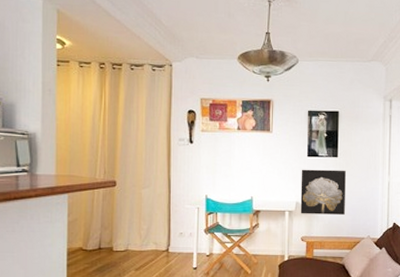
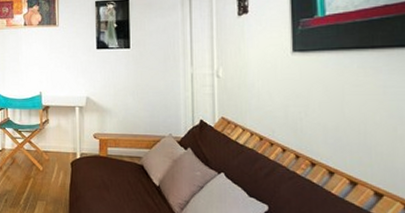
wall art: present [300,169,346,216] -> none [90,62,141,112]

